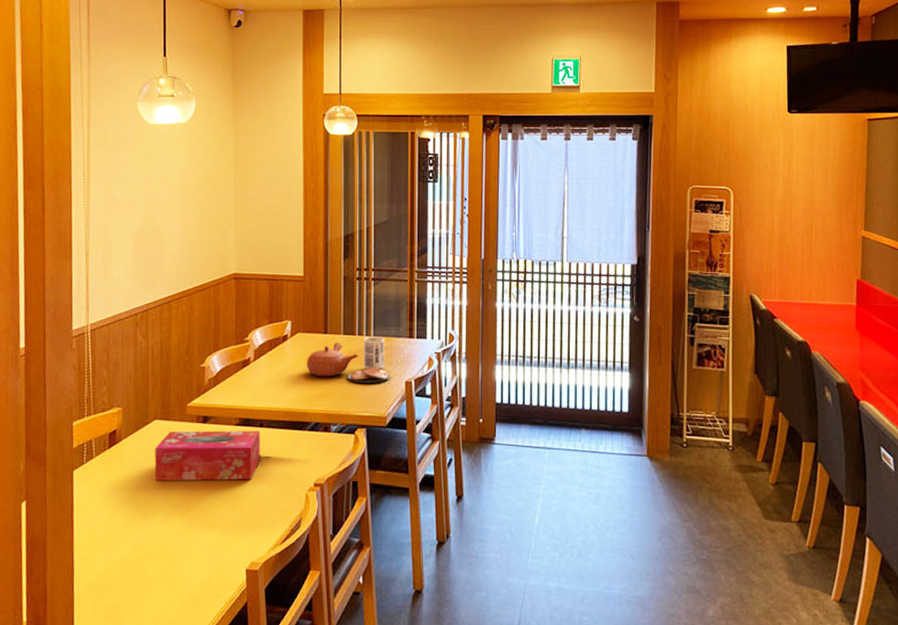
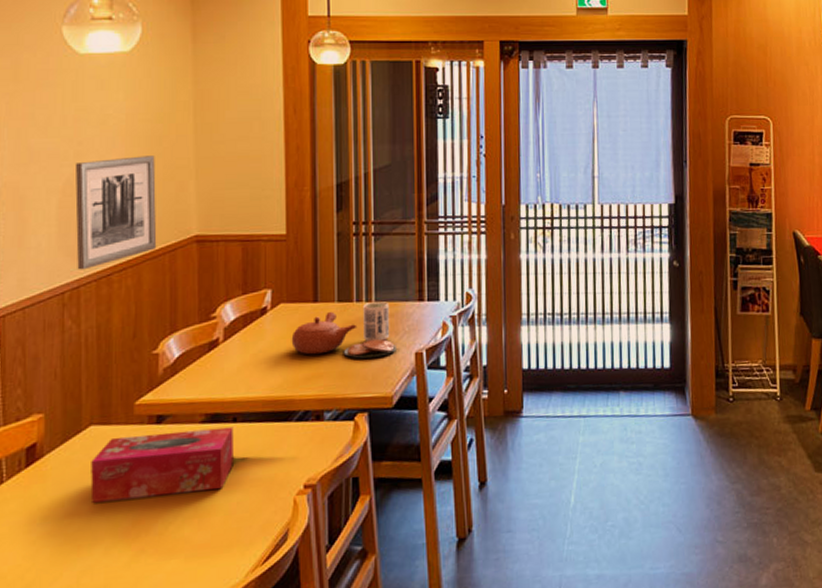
wall art: none [145,207,205,297] -> present [75,156,157,270]

